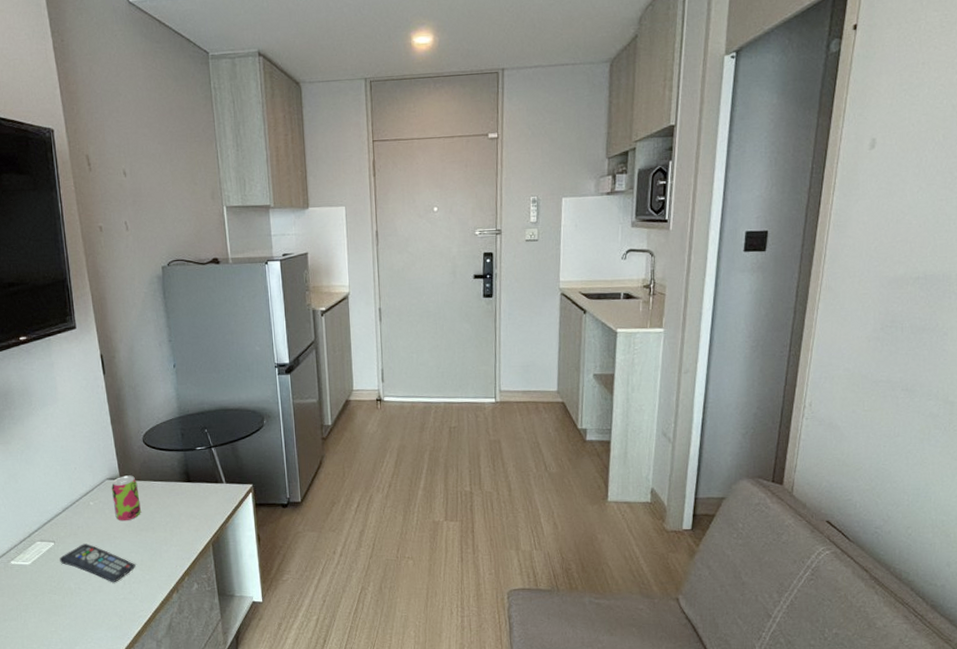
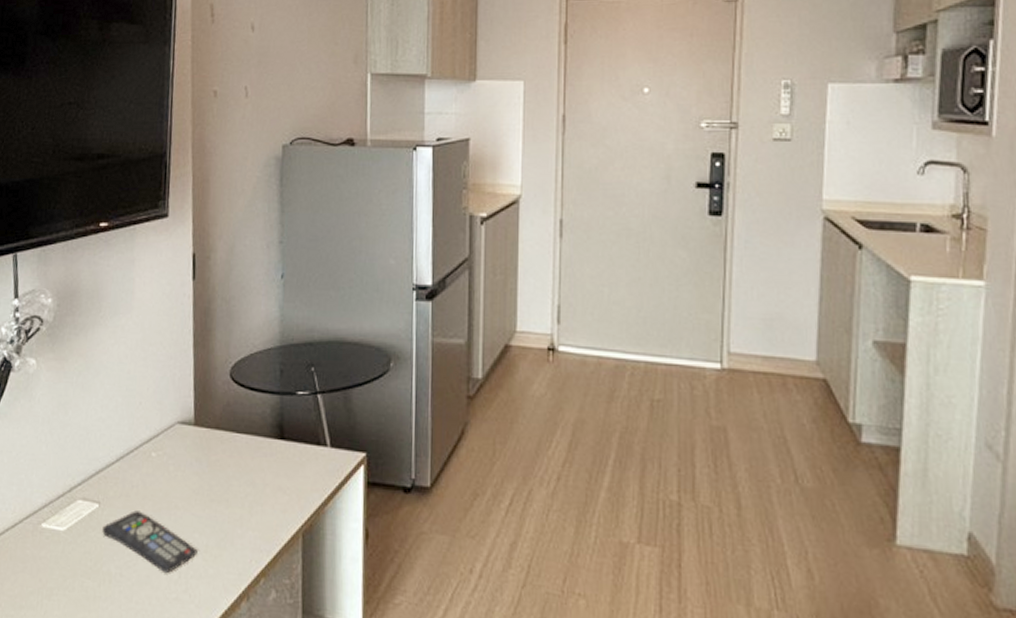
beverage can: present [112,475,141,521] -> none [181,420,216,486]

